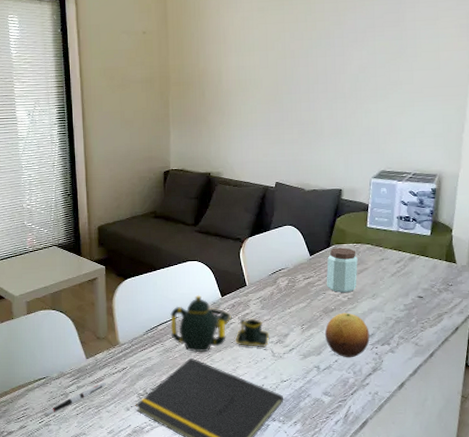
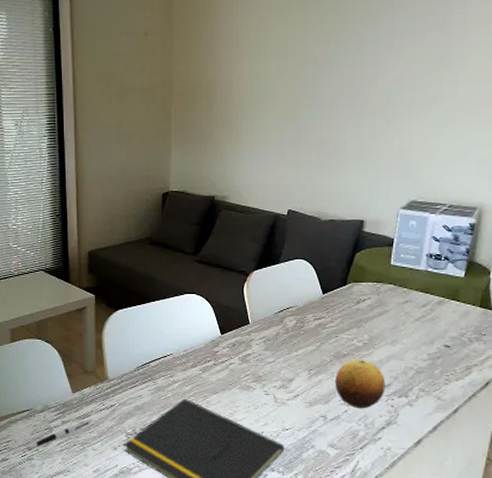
teapot: present [170,294,270,353] -> none [164,330,272,393]
peanut butter: present [326,247,358,293] -> none [339,286,377,338]

